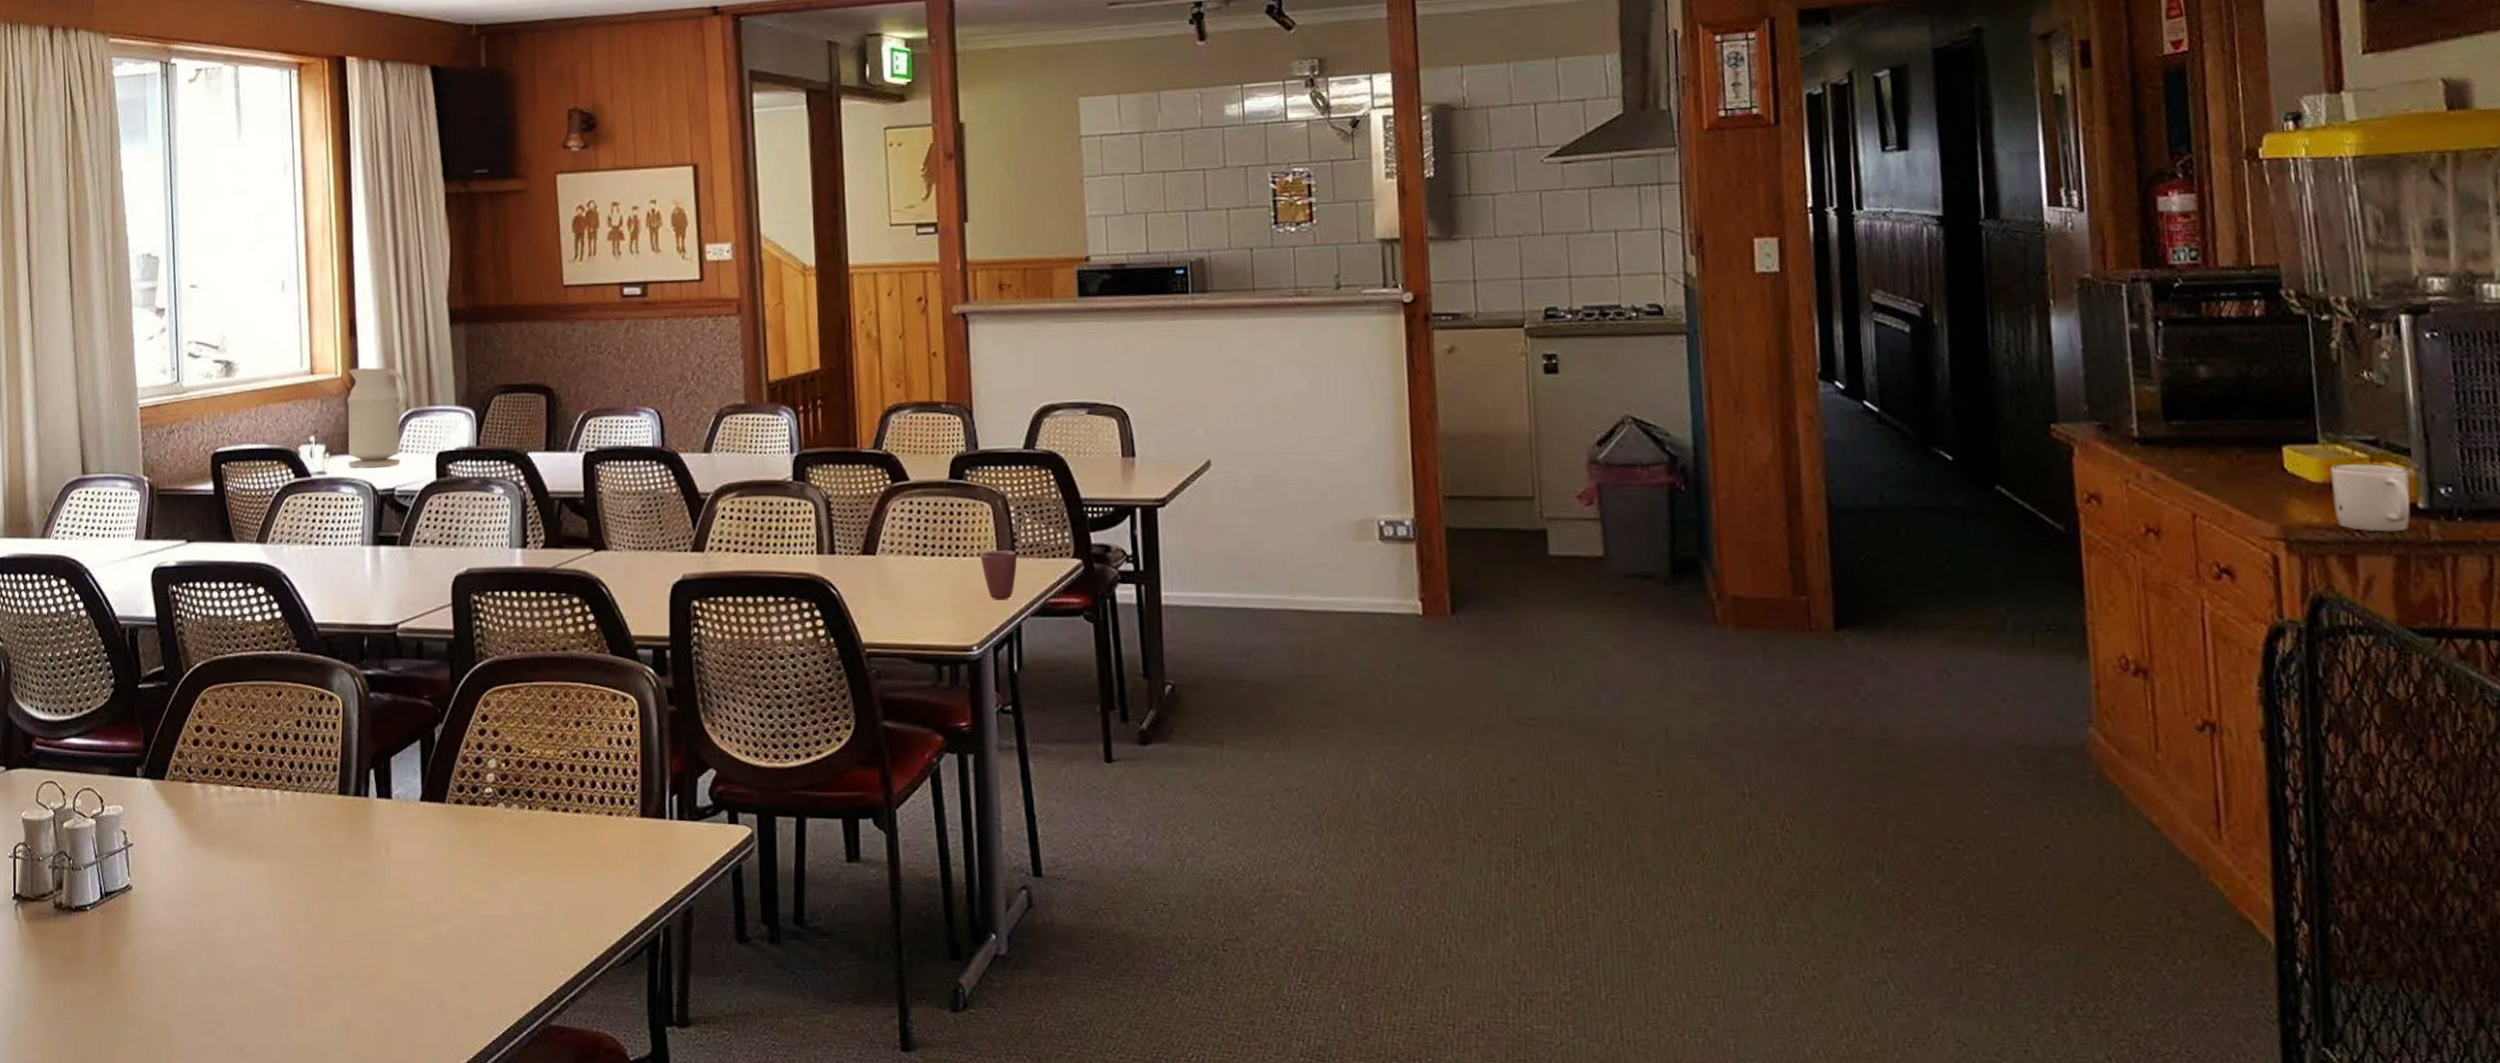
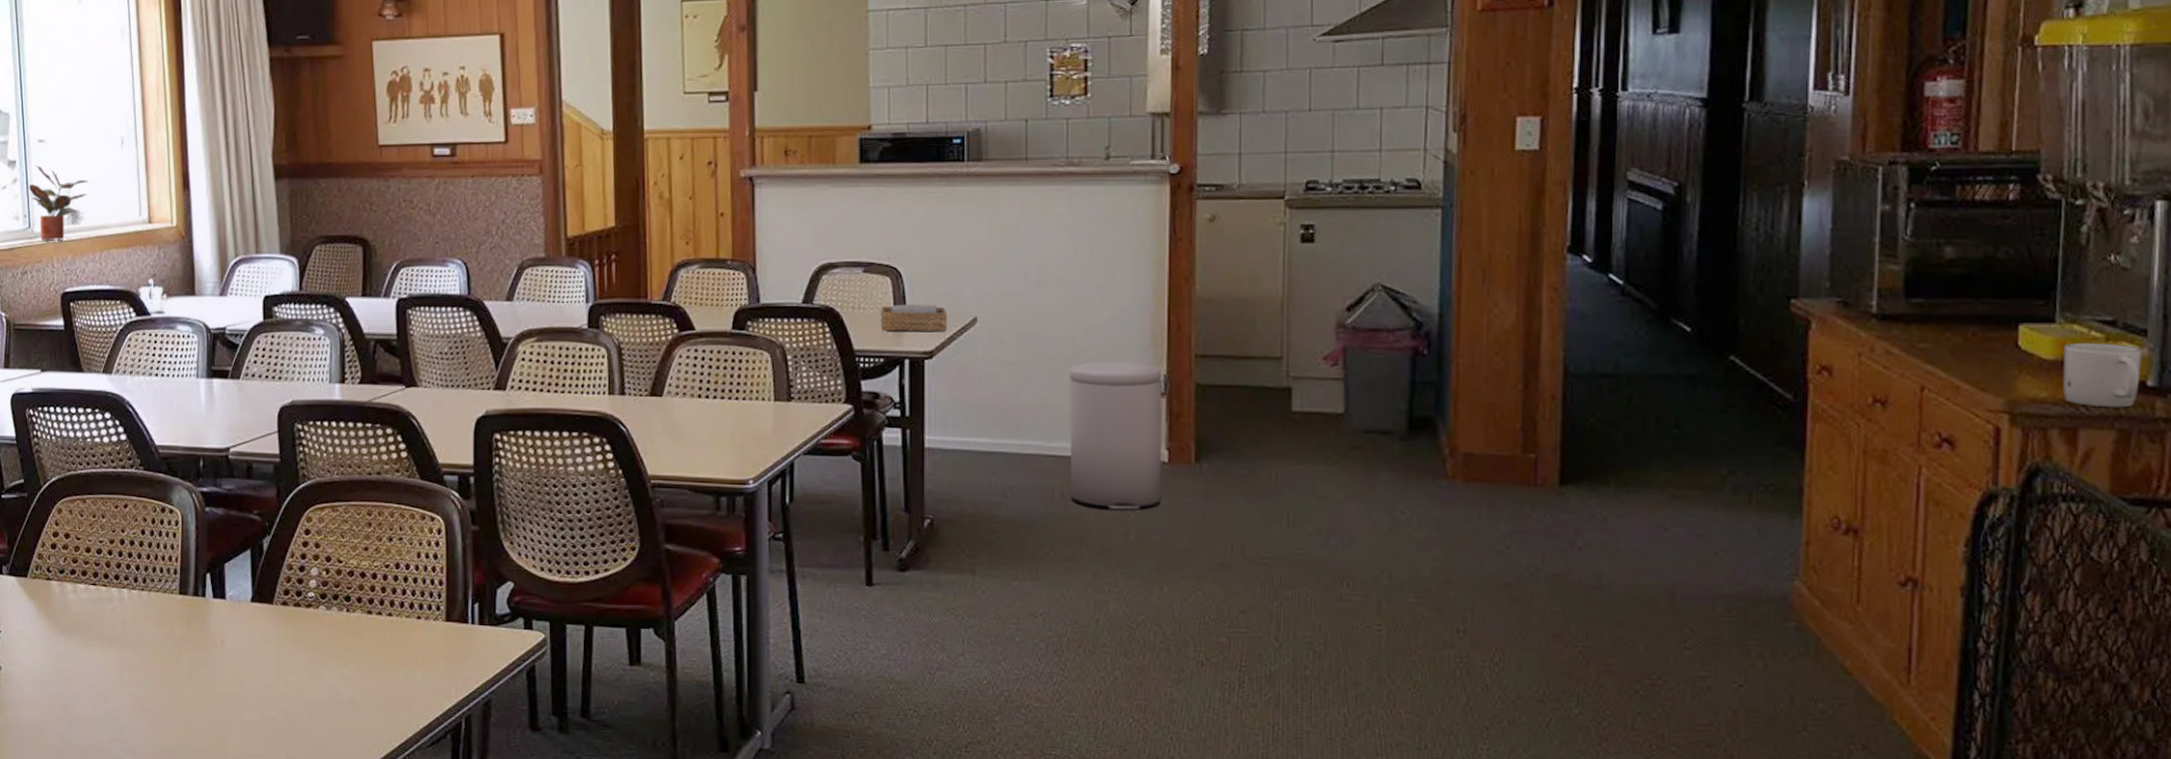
potted plant: none [178,313,245,396] -> present [29,165,89,241]
water jug: present [347,367,409,468] -> none [182,218,237,309]
cup: present [980,551,1018,600] -> none [758,395,793,440]
napkin holder: none [1107,447,1180,478] -> present [880,304,947,332]
pedal bin: none [1311,506,1418,670] -> present [1069,362,1162,511]

